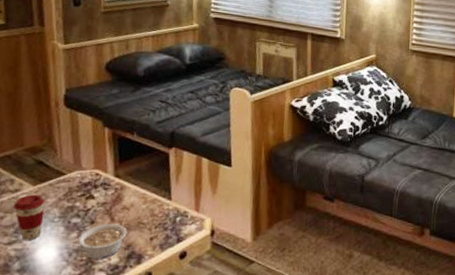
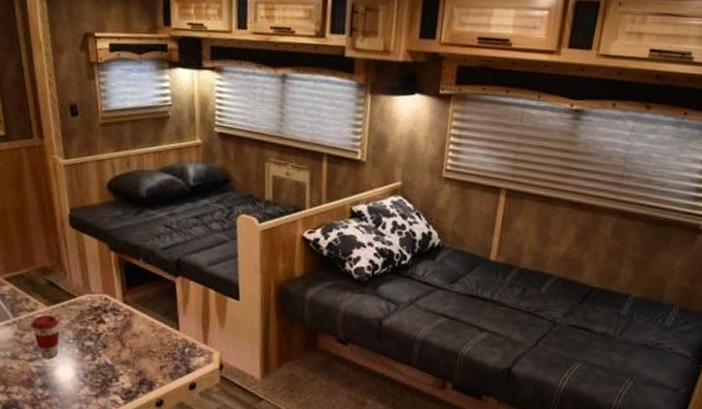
legume: present [78,224,127,259] -> none [93,349,138,383]

